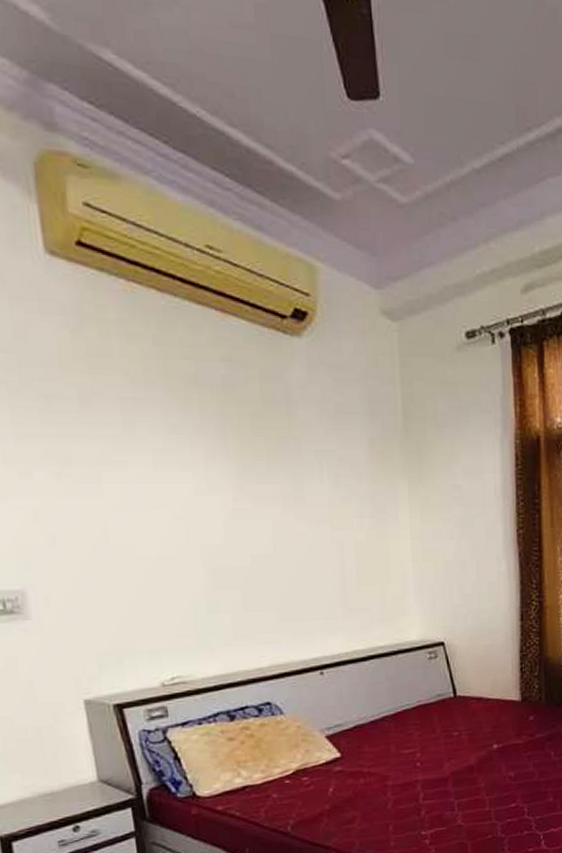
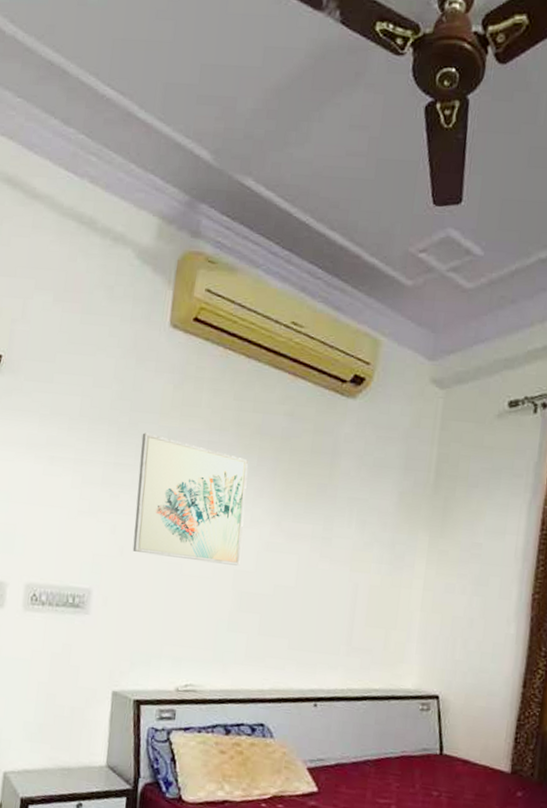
wall art: none [43,393,205,540] -> present [132,432,248,566]

